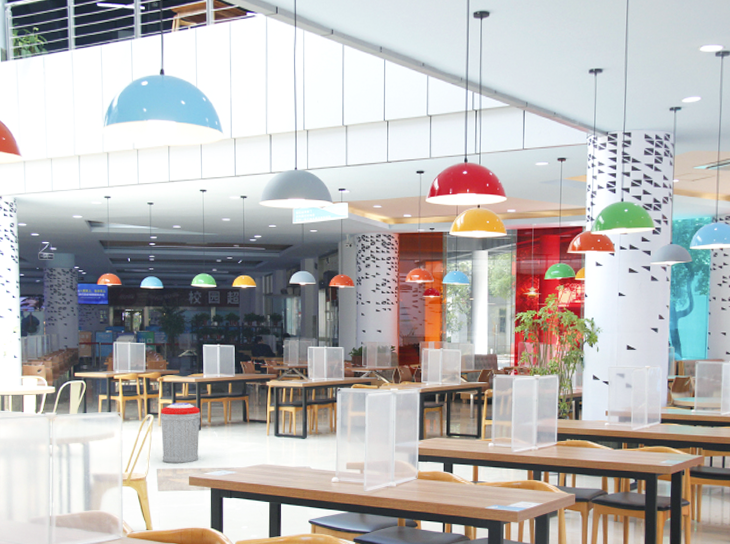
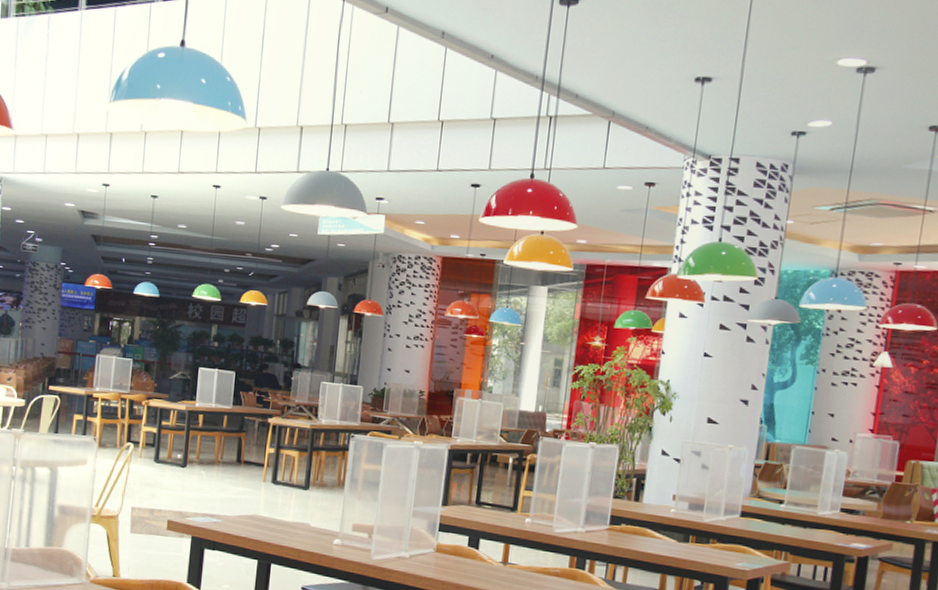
trash can: present [160,402,201,463] -> none [139,431,189,504]

